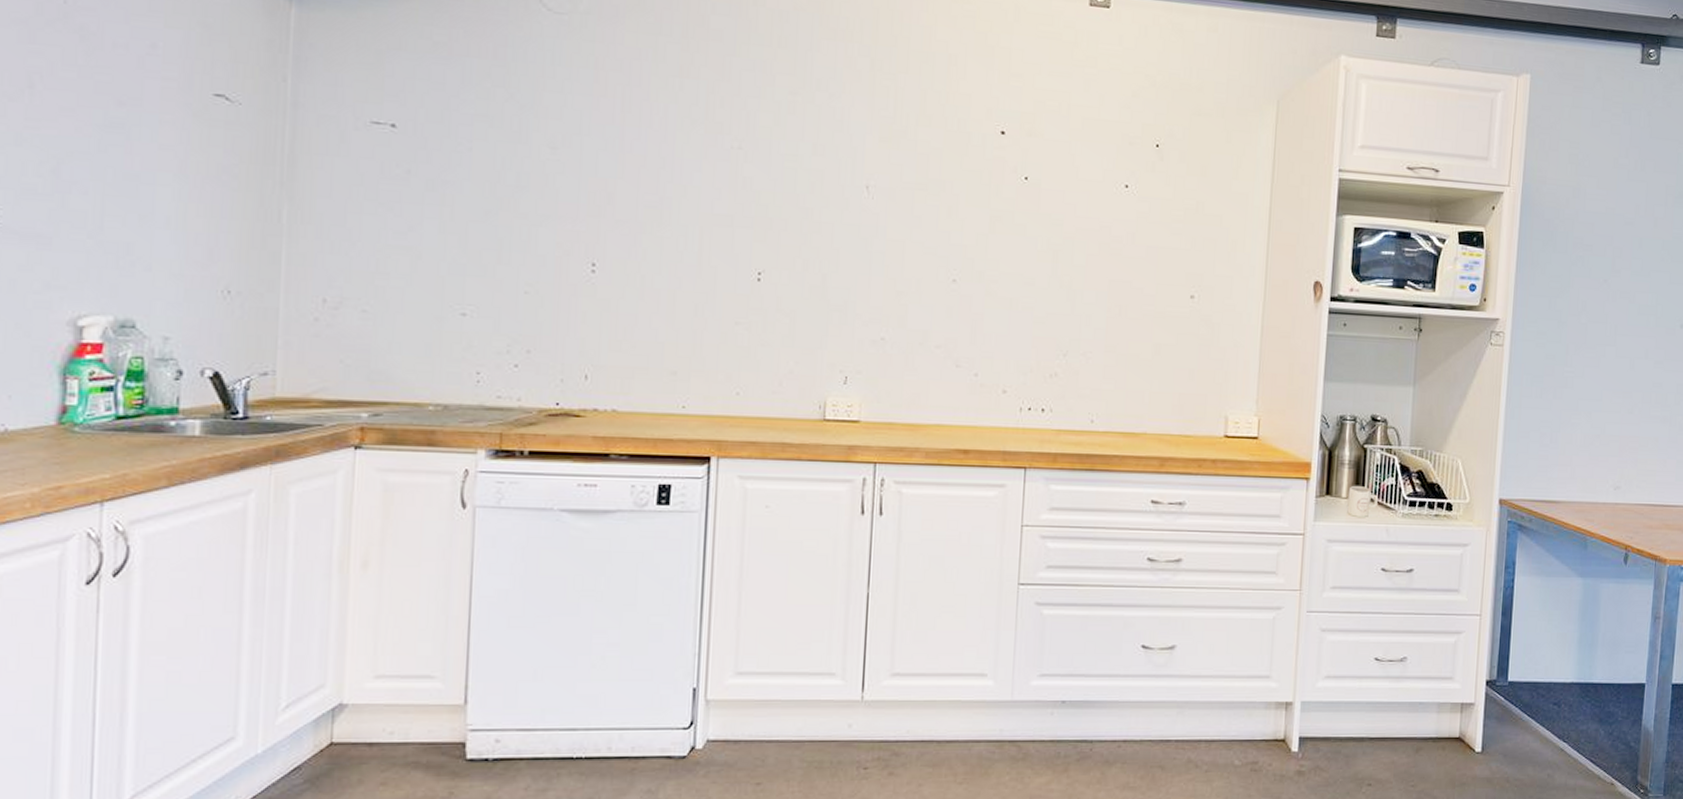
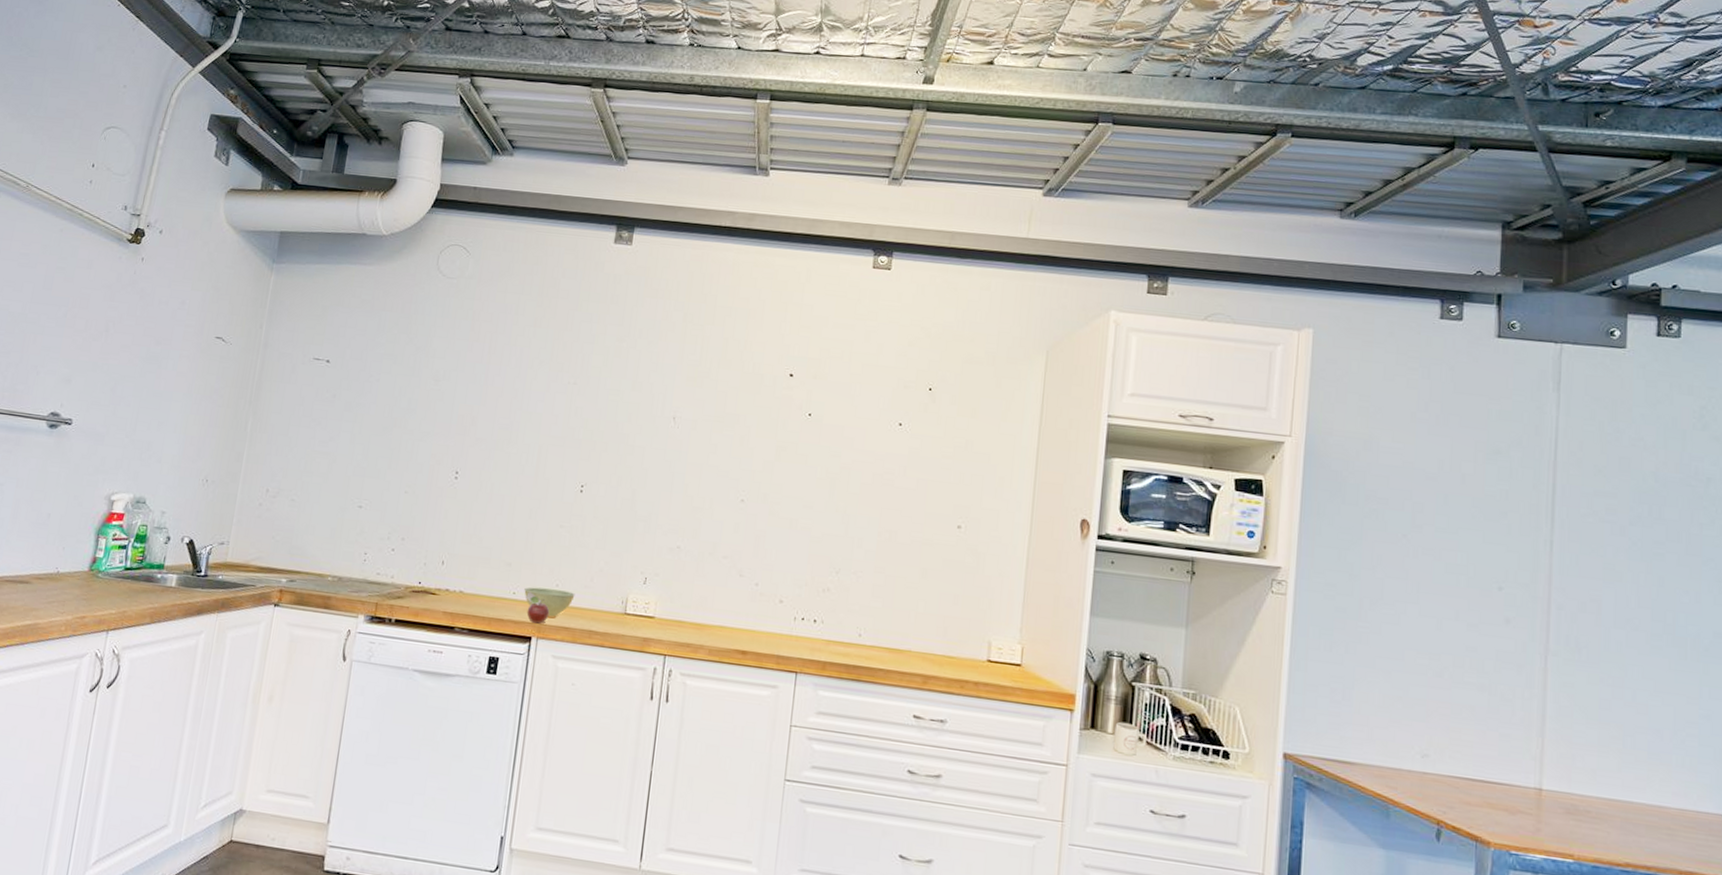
bowl: none [696,398,761,434] -> present [524,587,575,620]
fruit: none [699,402,731,441] -> present [526,591,550,624]

